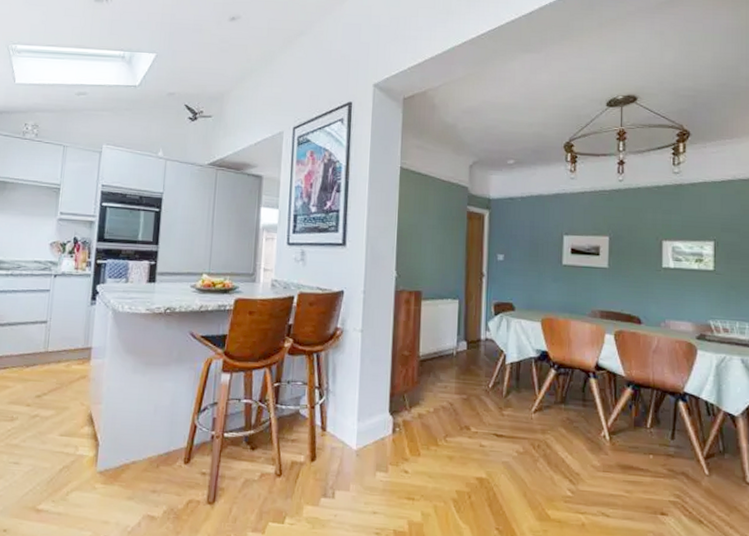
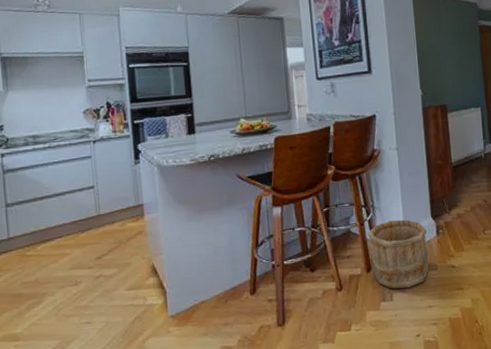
wooden bucket: none [317,408,382,488] -> present [368,219,429,289]

